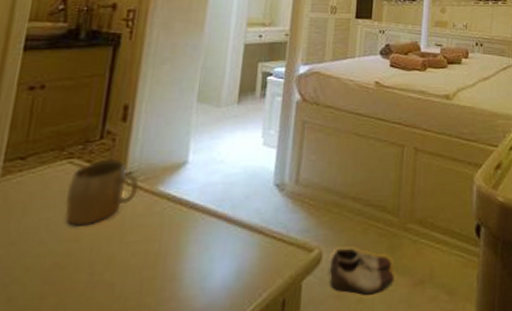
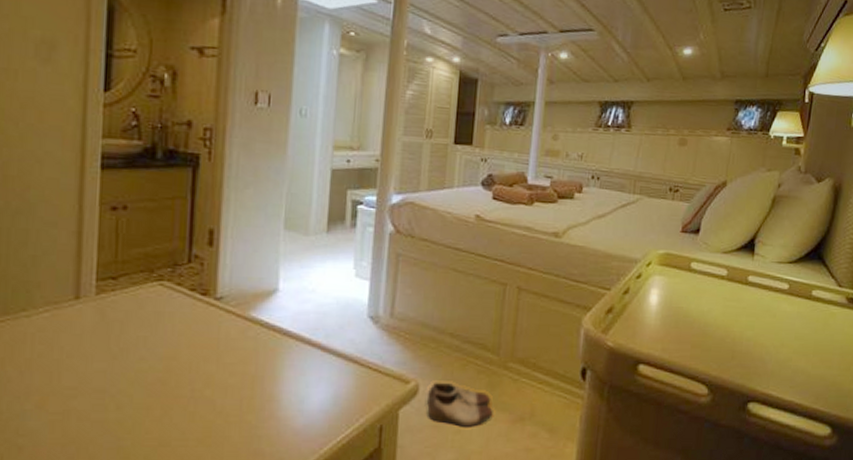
mug: present [64,159,139,226] -> none [159,283,231,346]

